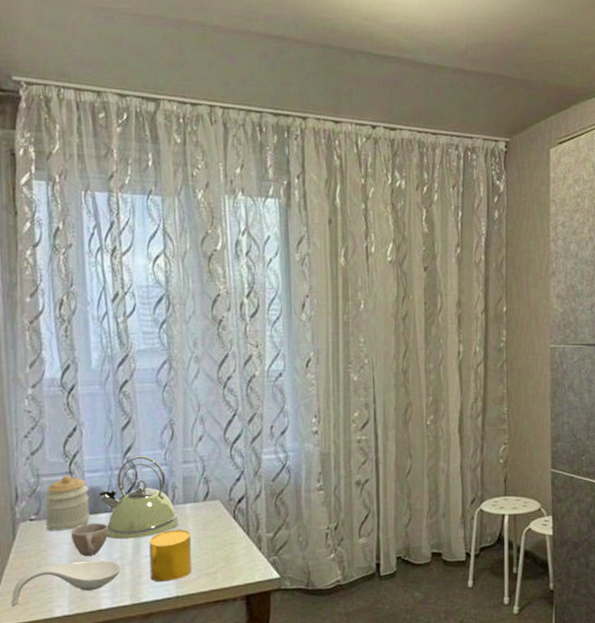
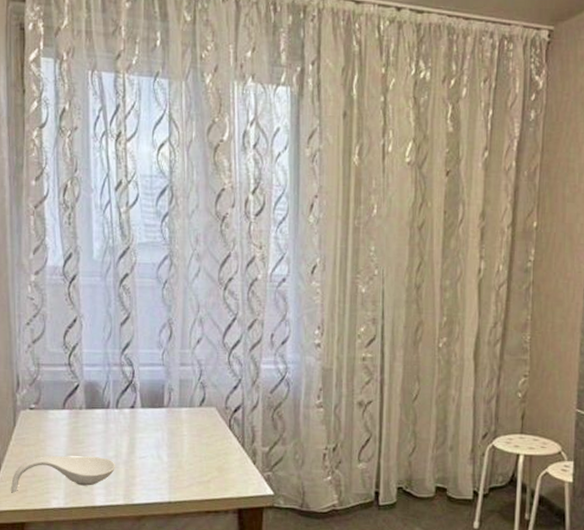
jar: present [44,475,90,531] -> none [44,367,87,423]
cup: present [72,522,109,557] -> none [69,418,105,452]
kettle: present [99,456,179,540] -> none [96,354,174,438]
cup: present [149,529,192,582] -> none [144,433,186,486]

